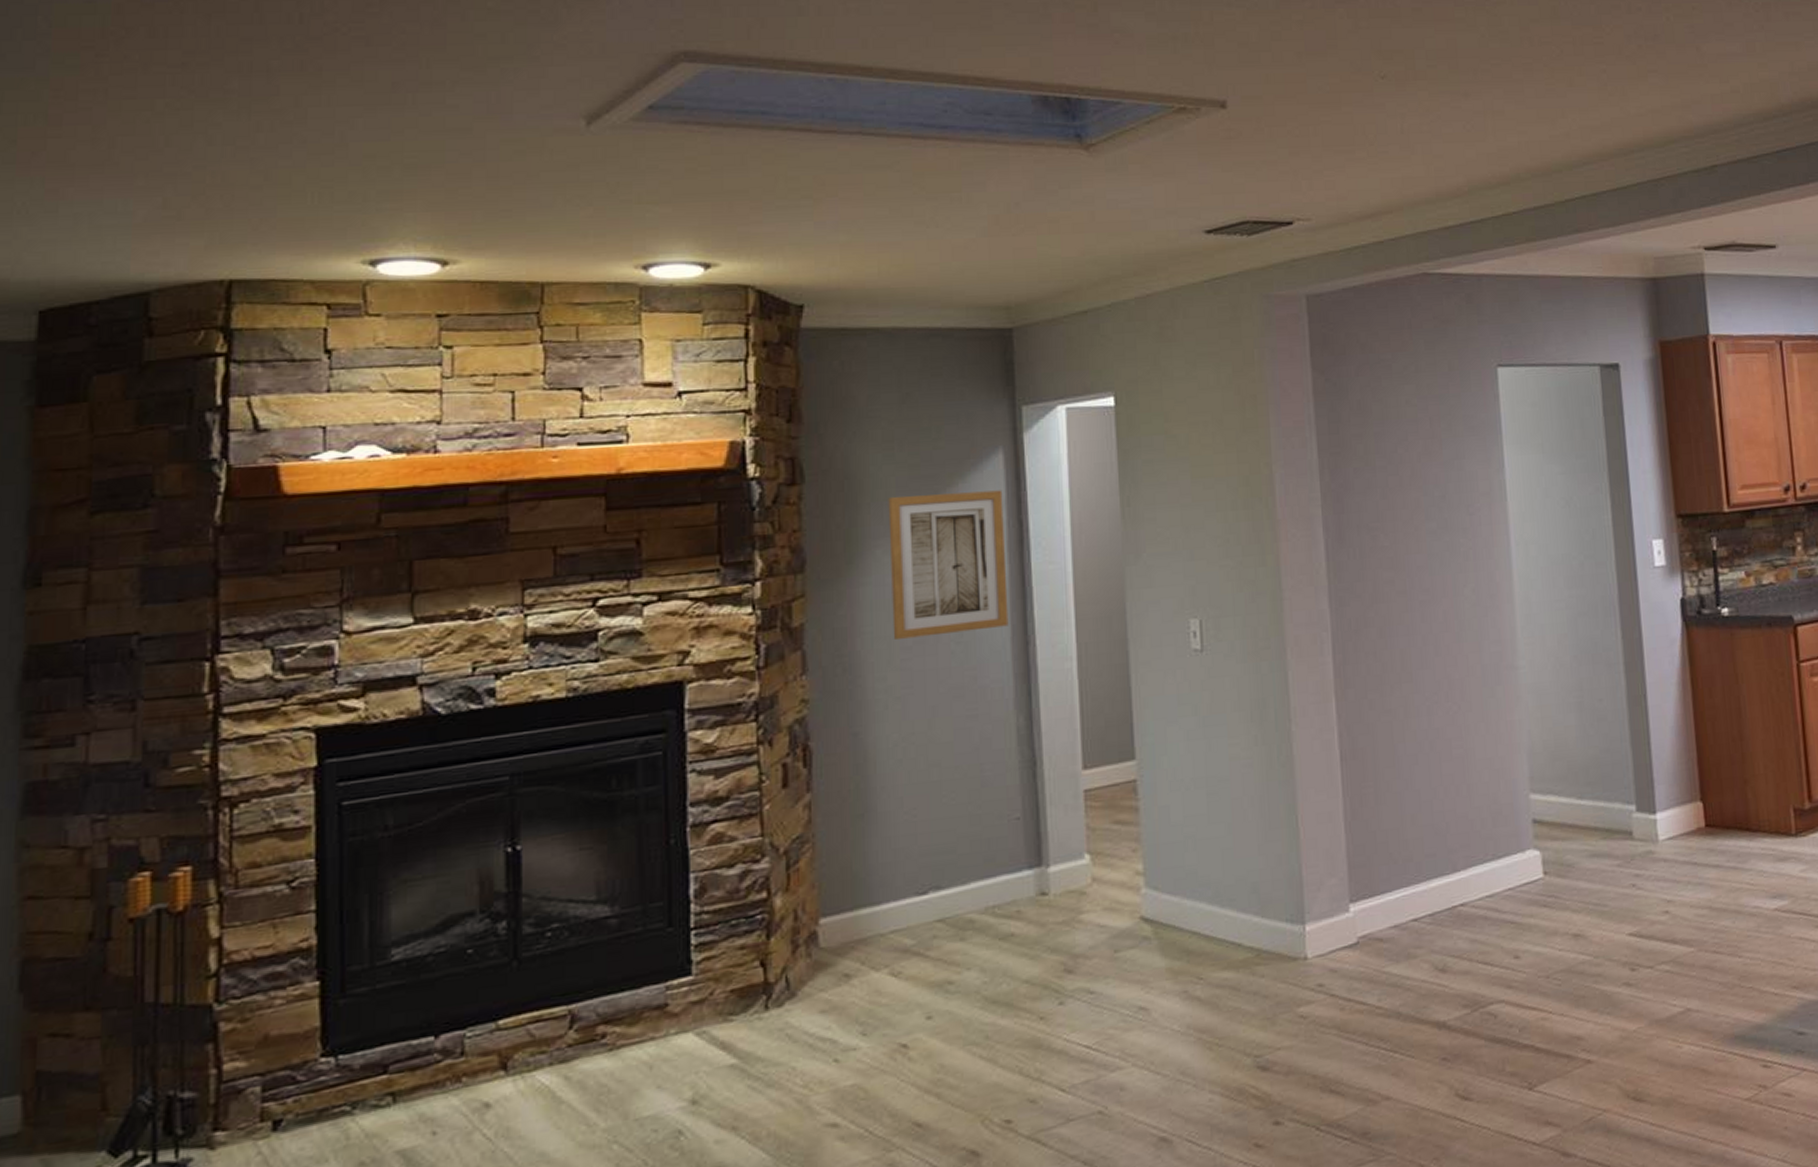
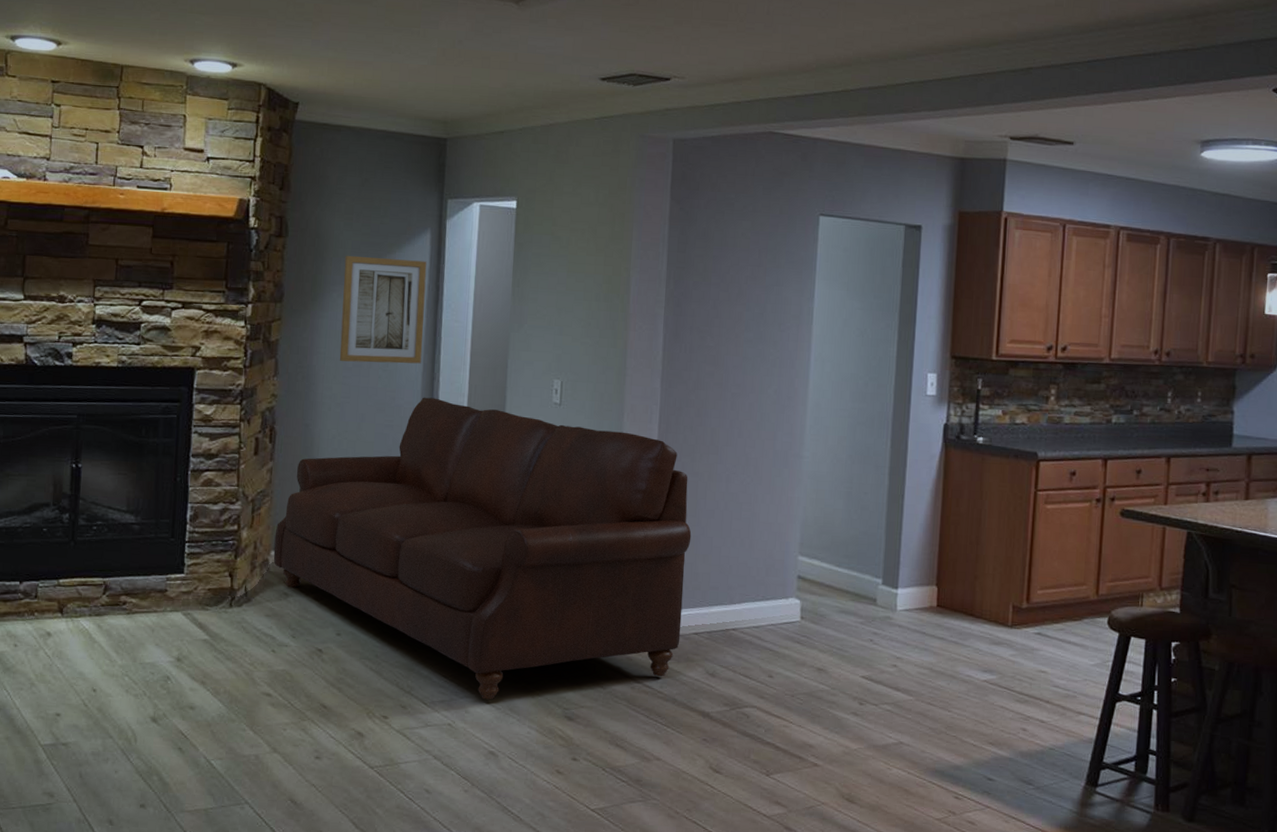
sofa: none [823,668,1396,1067] -> present [273,397,692,700]

